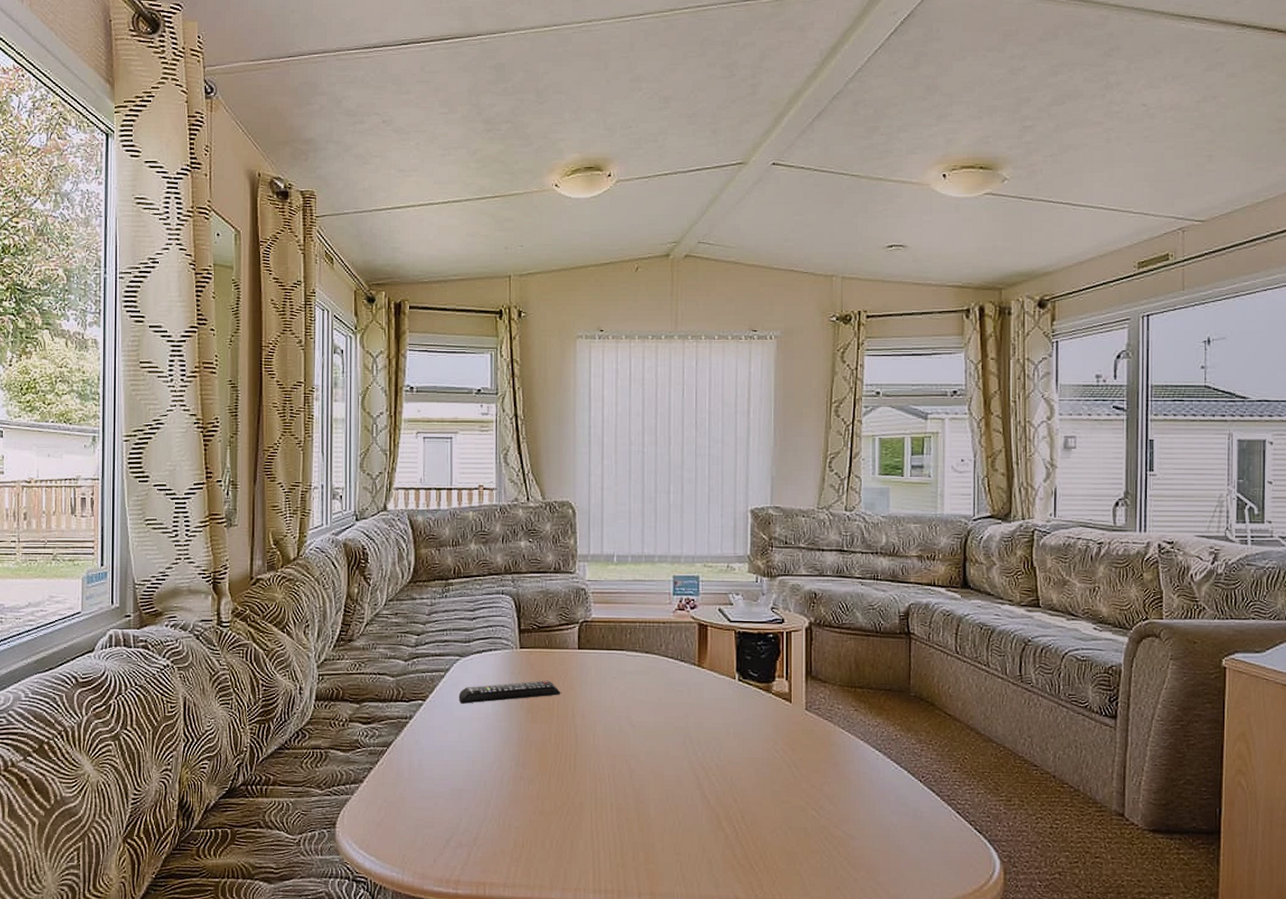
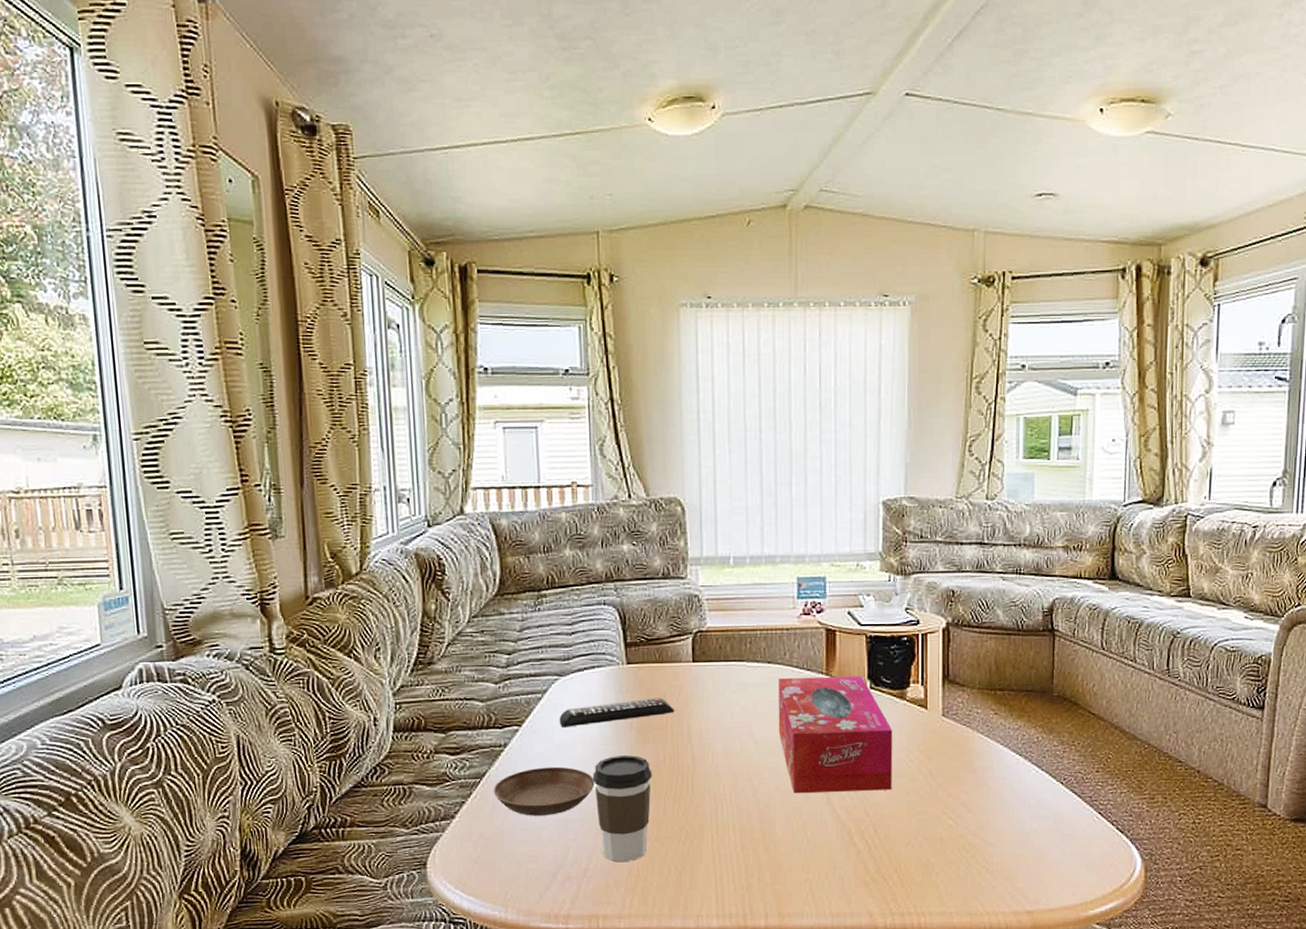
saucer: none [398,739,488,785] -> present [493,766,595,816]
coffee cup: none [485,732,539,833] -> present [592,755,652,863]
tissue box: none [654,667,760,778] -> present [778,675,893,793]

